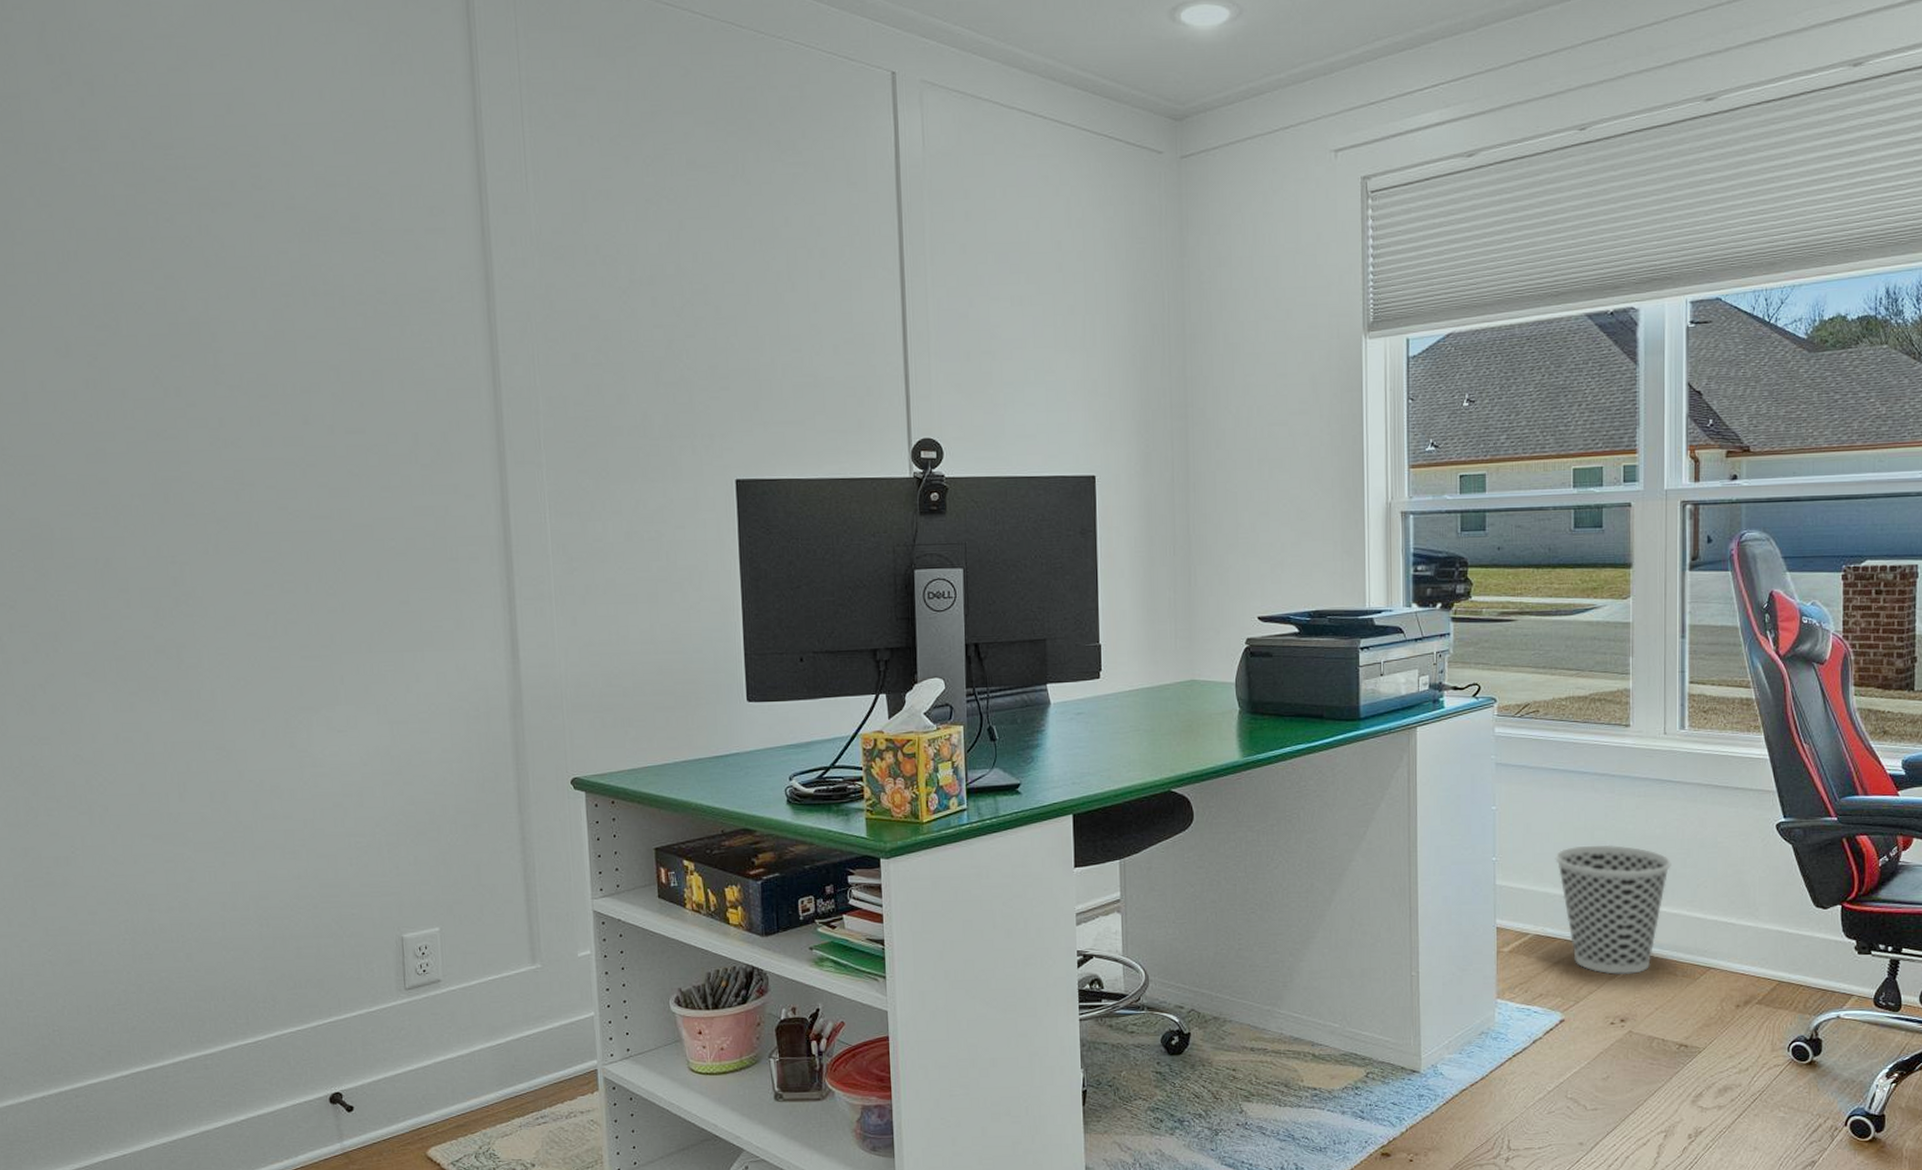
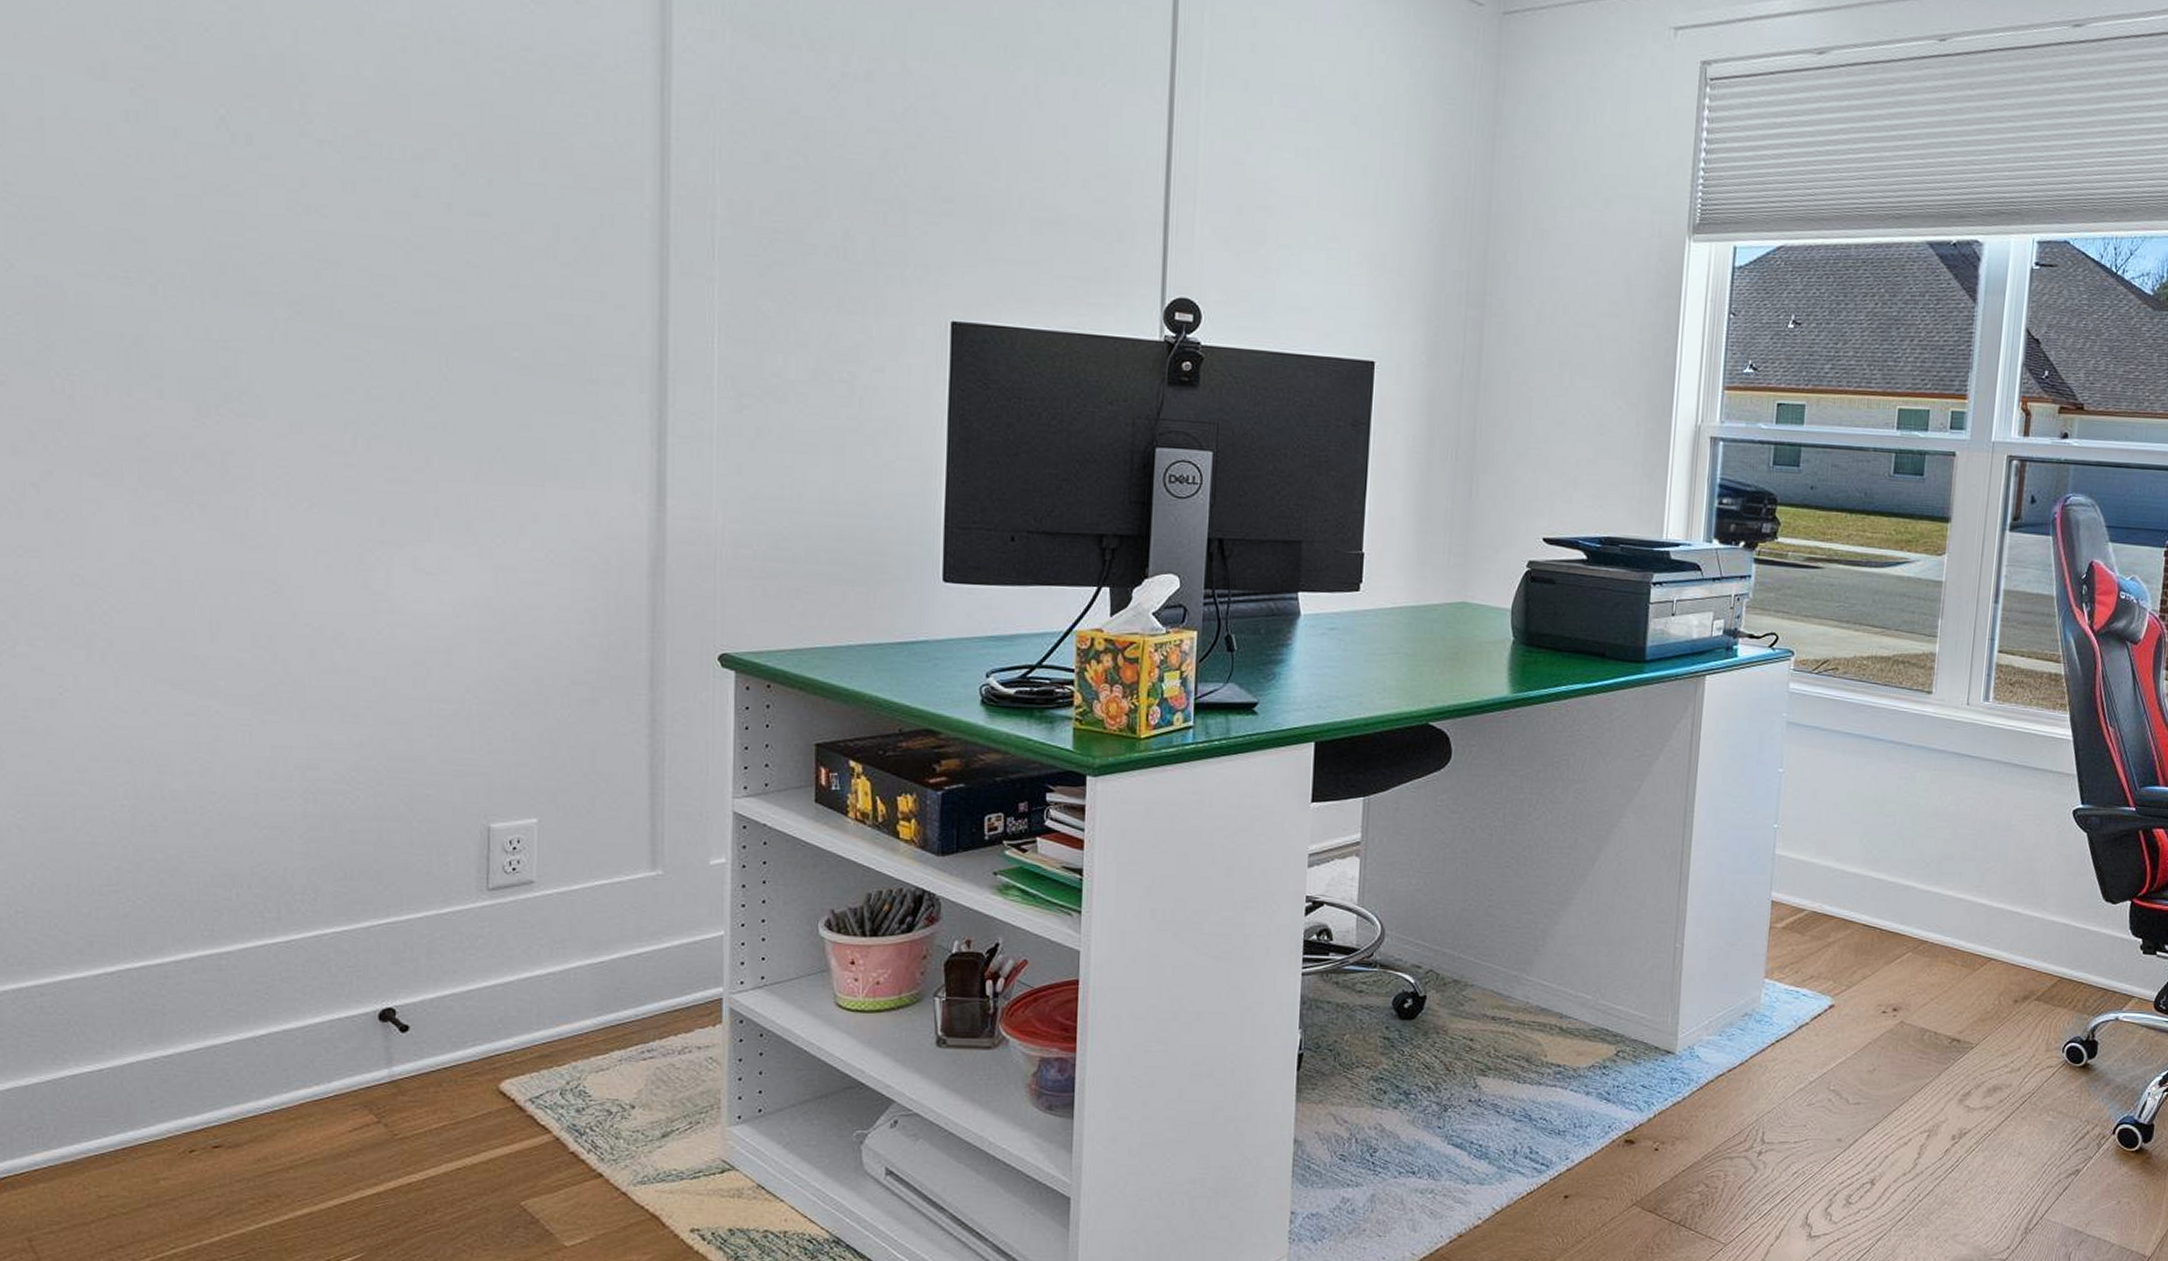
wastebasket: present [1555,844,1671,975] -> none [1840,818,1962,961]

